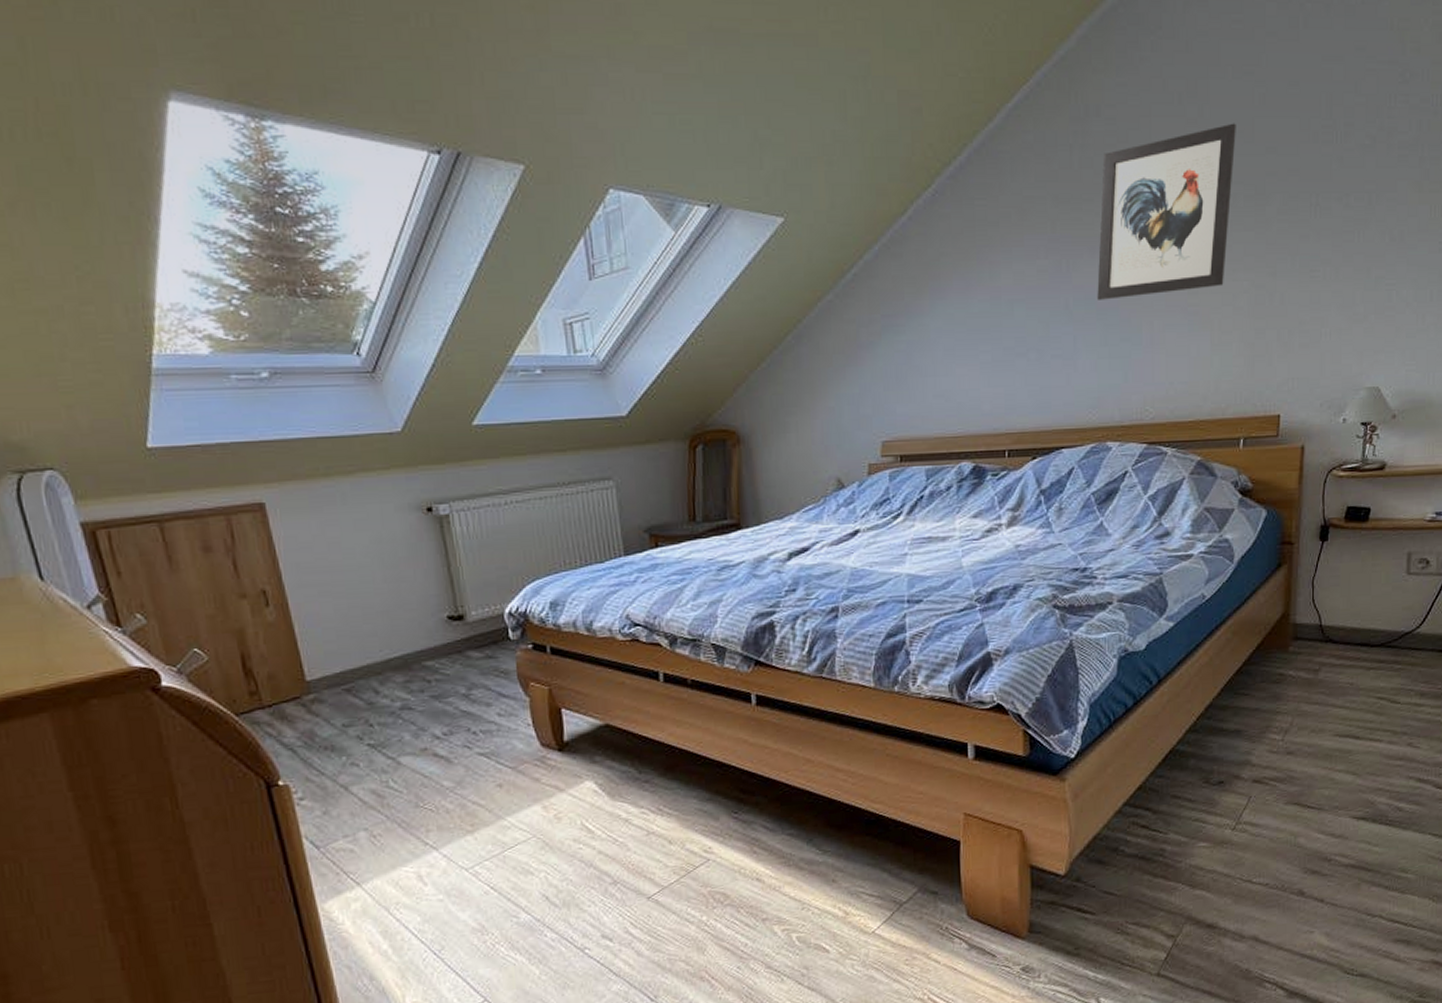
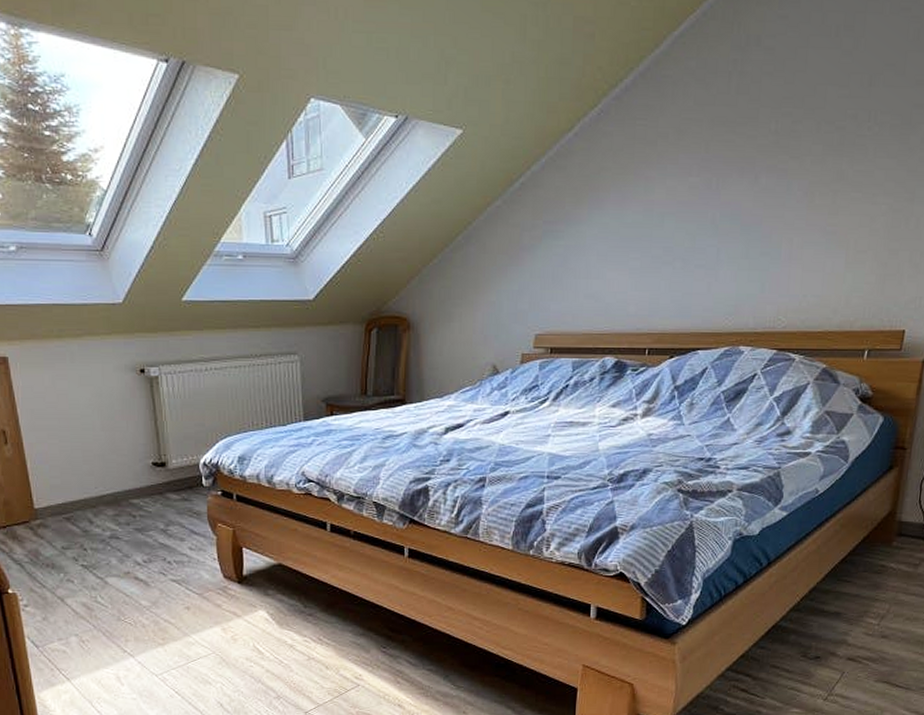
wall art: present [1097,123,1236,300] -> none [742,56,889,217]

